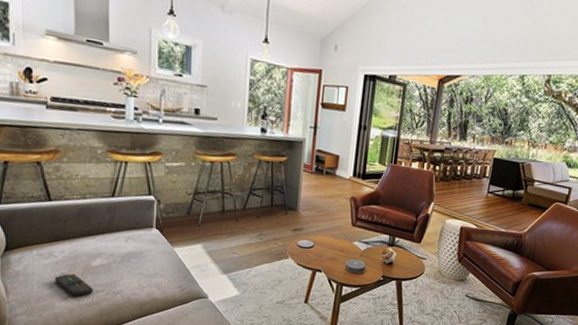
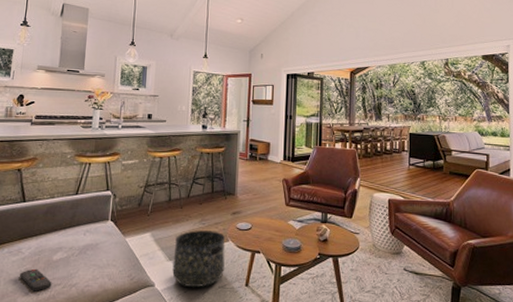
basket: none [227,244,285,302] -> present [172,230,226,288]

